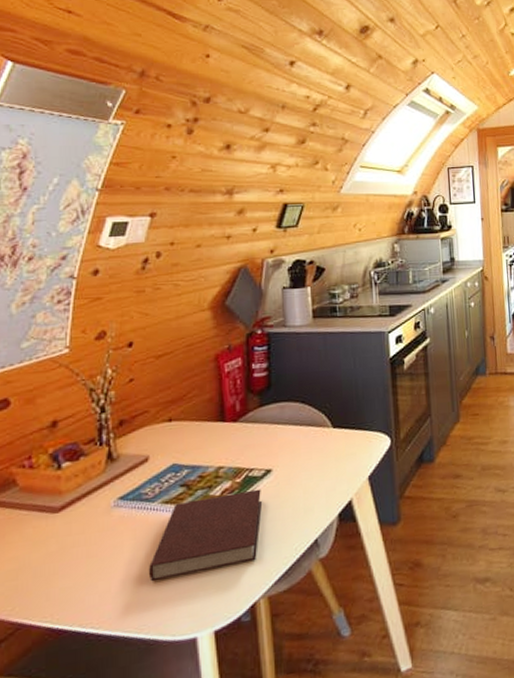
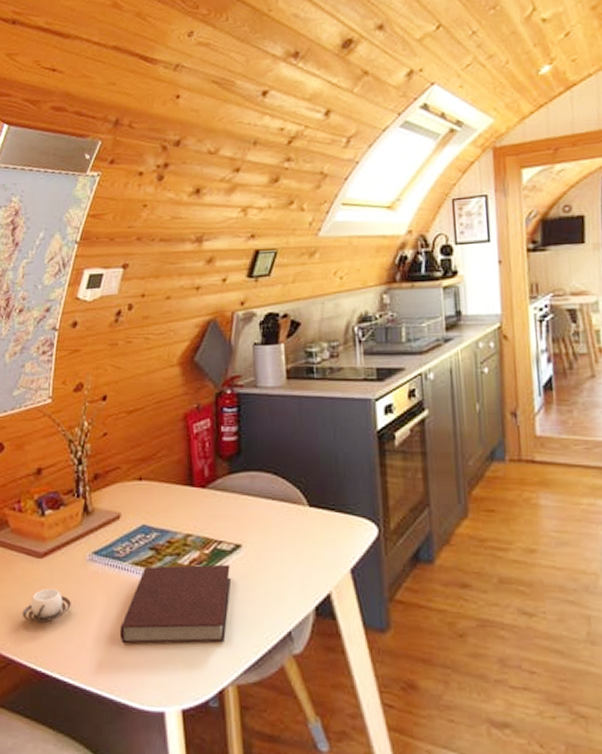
cup: none [34,541,93,580] -> present [22,588,71,623]

